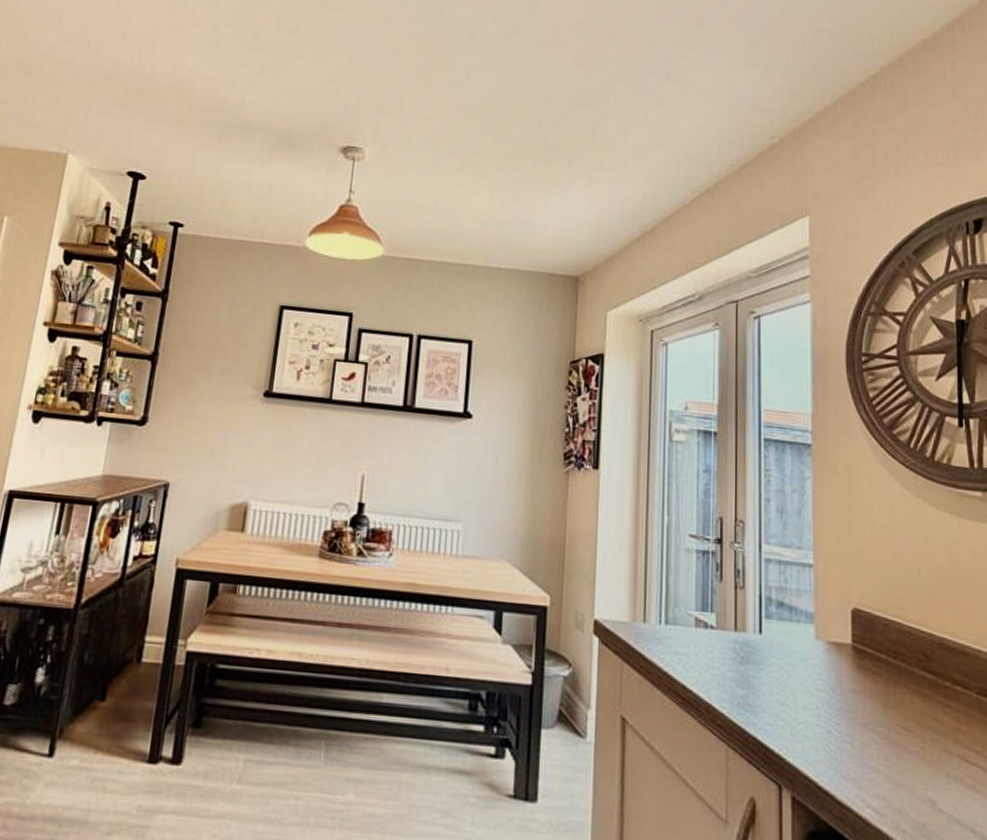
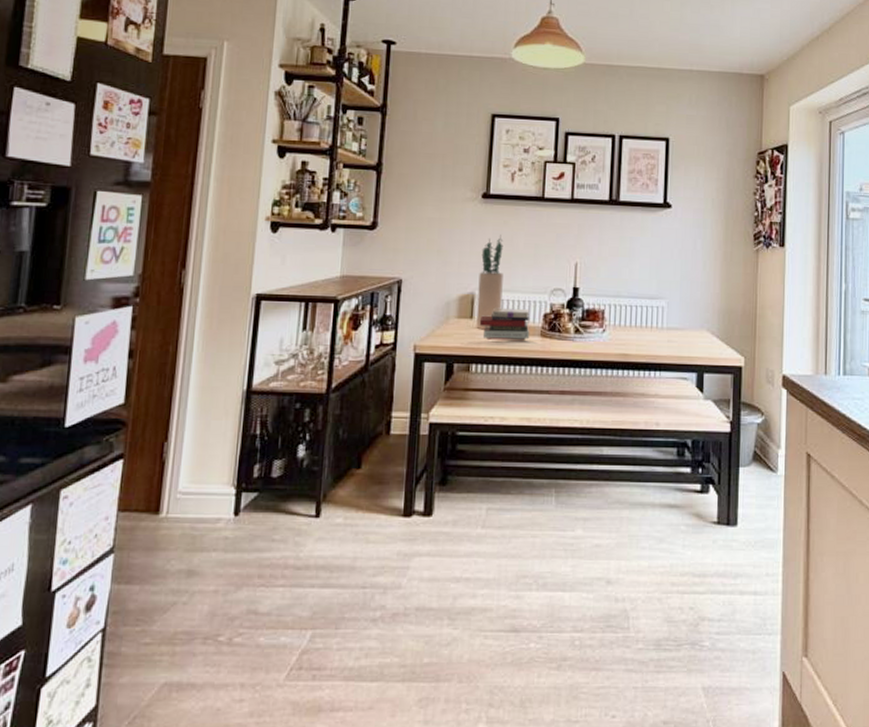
vase: none [247,439,284,546] -> present [476,235,504,330]
books: none [250,521,308,561] -> present [479,307,530,341]

